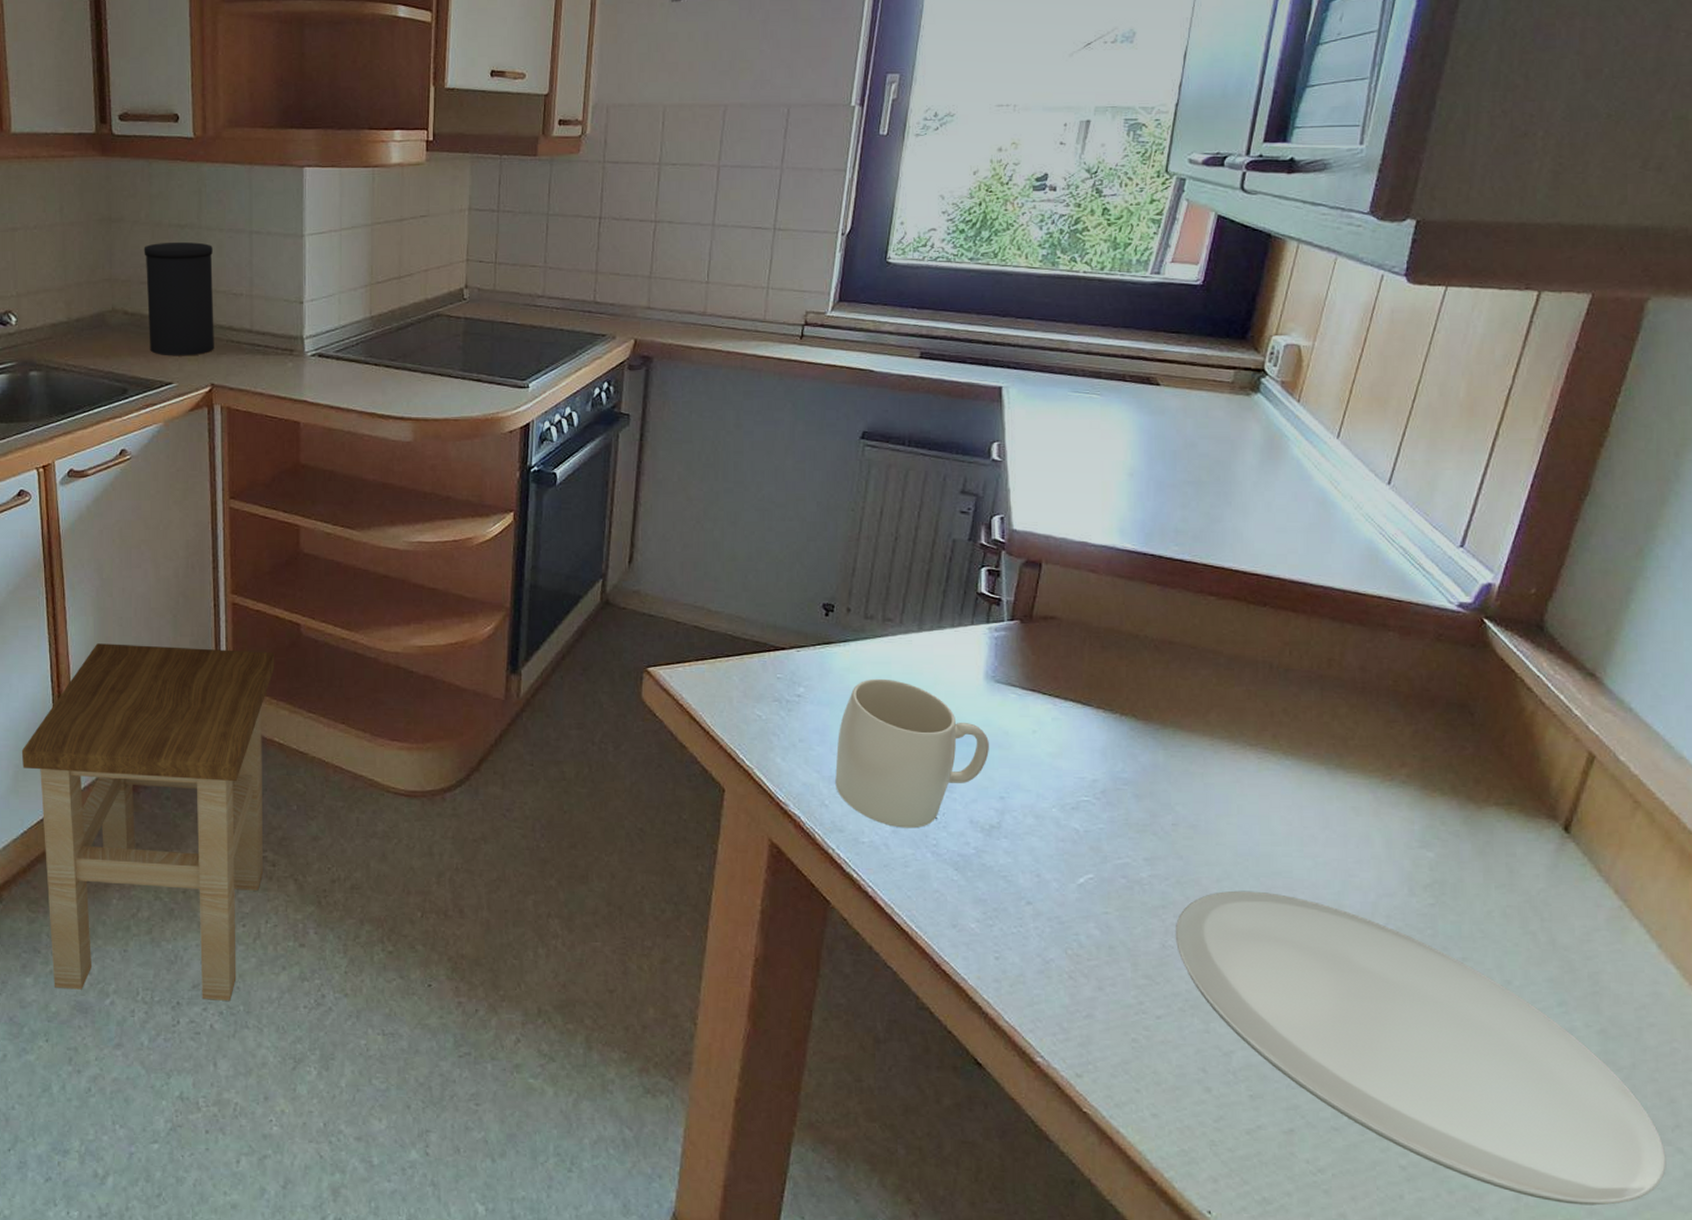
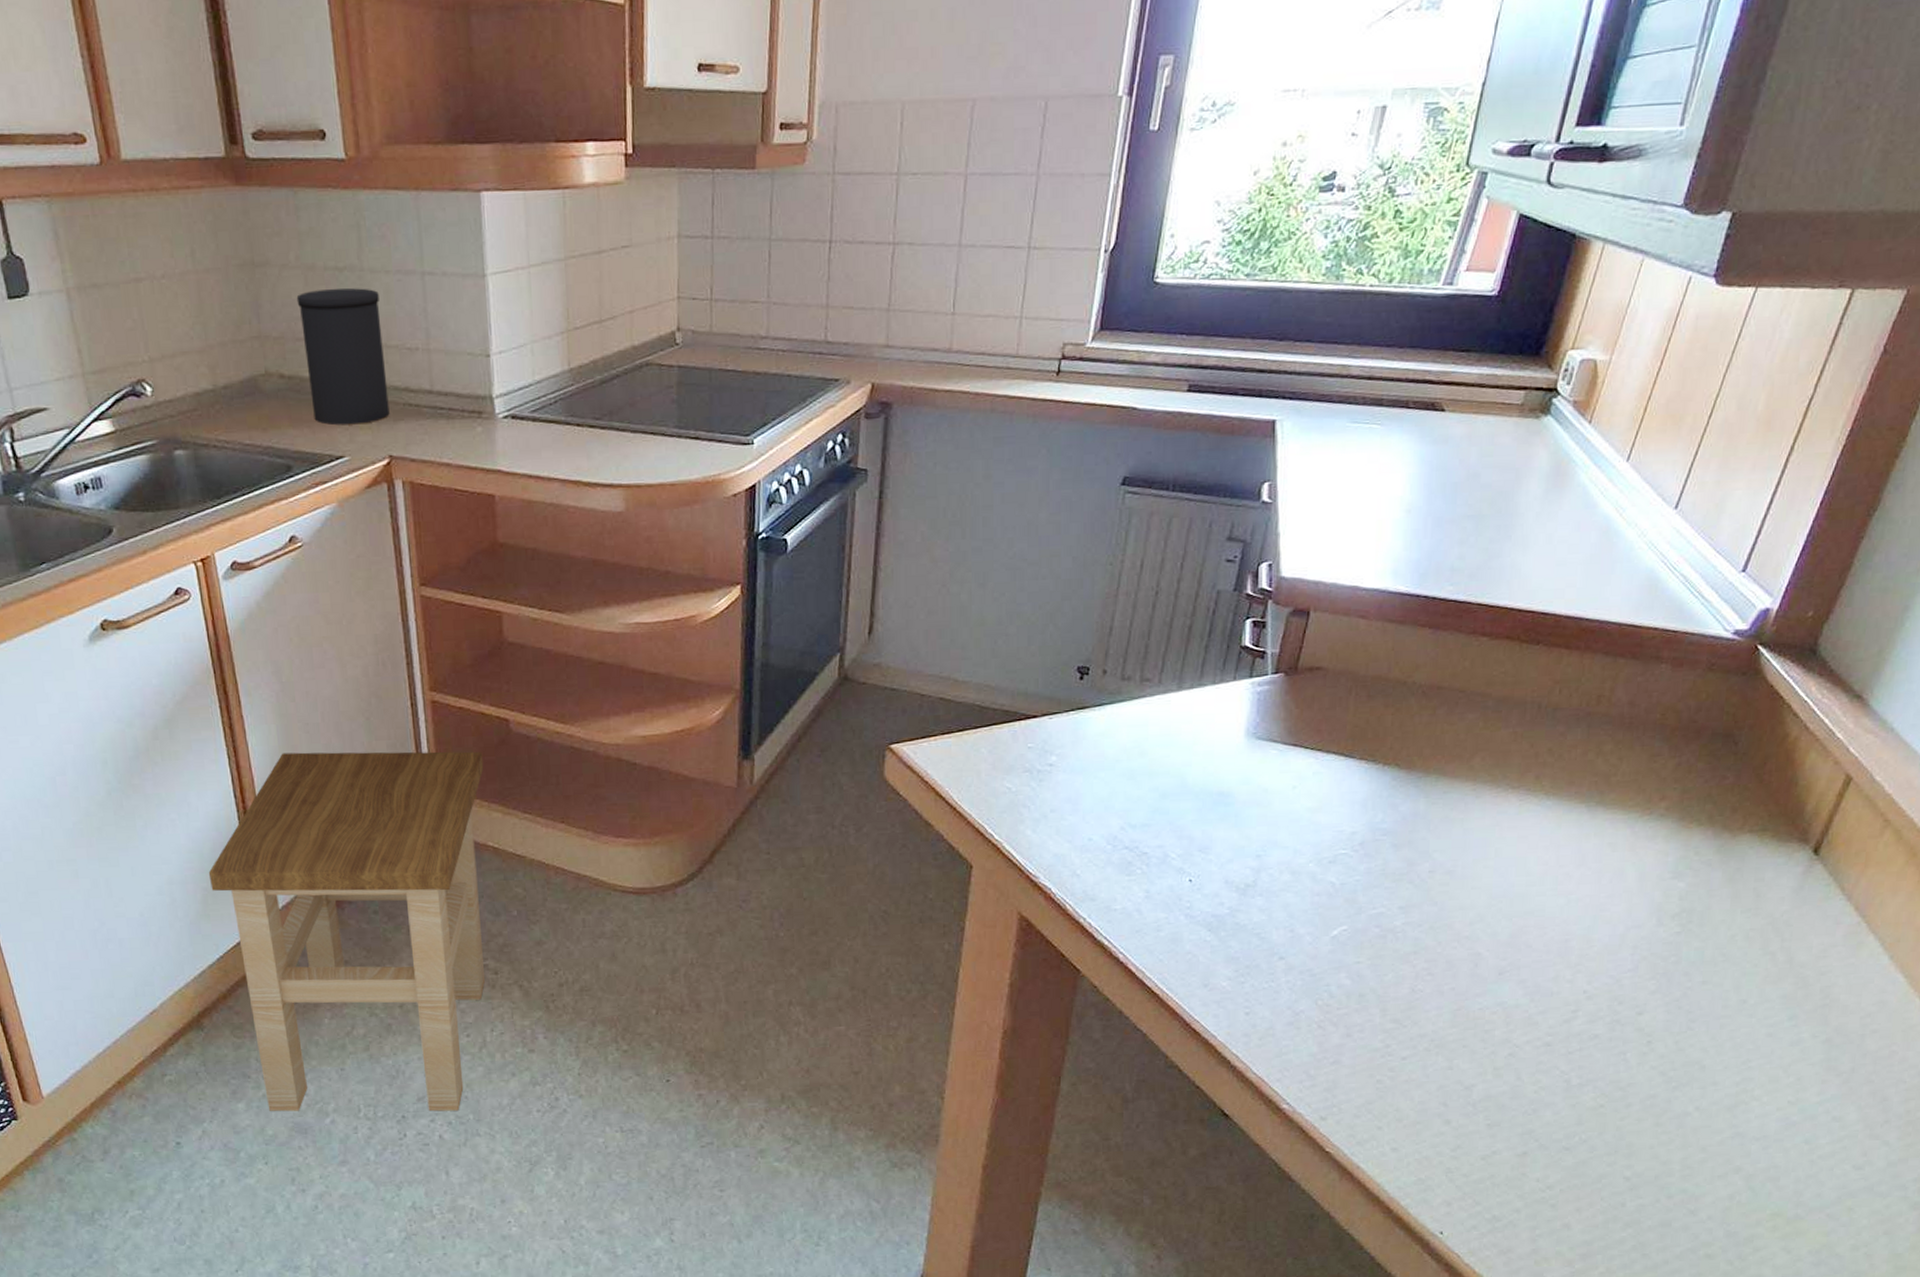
mug: present [835,678,989,829] -> none [1088,742,1247,893]
plate: present [1175,890,1666,1206] -> none [1425,931,1873,1199]

